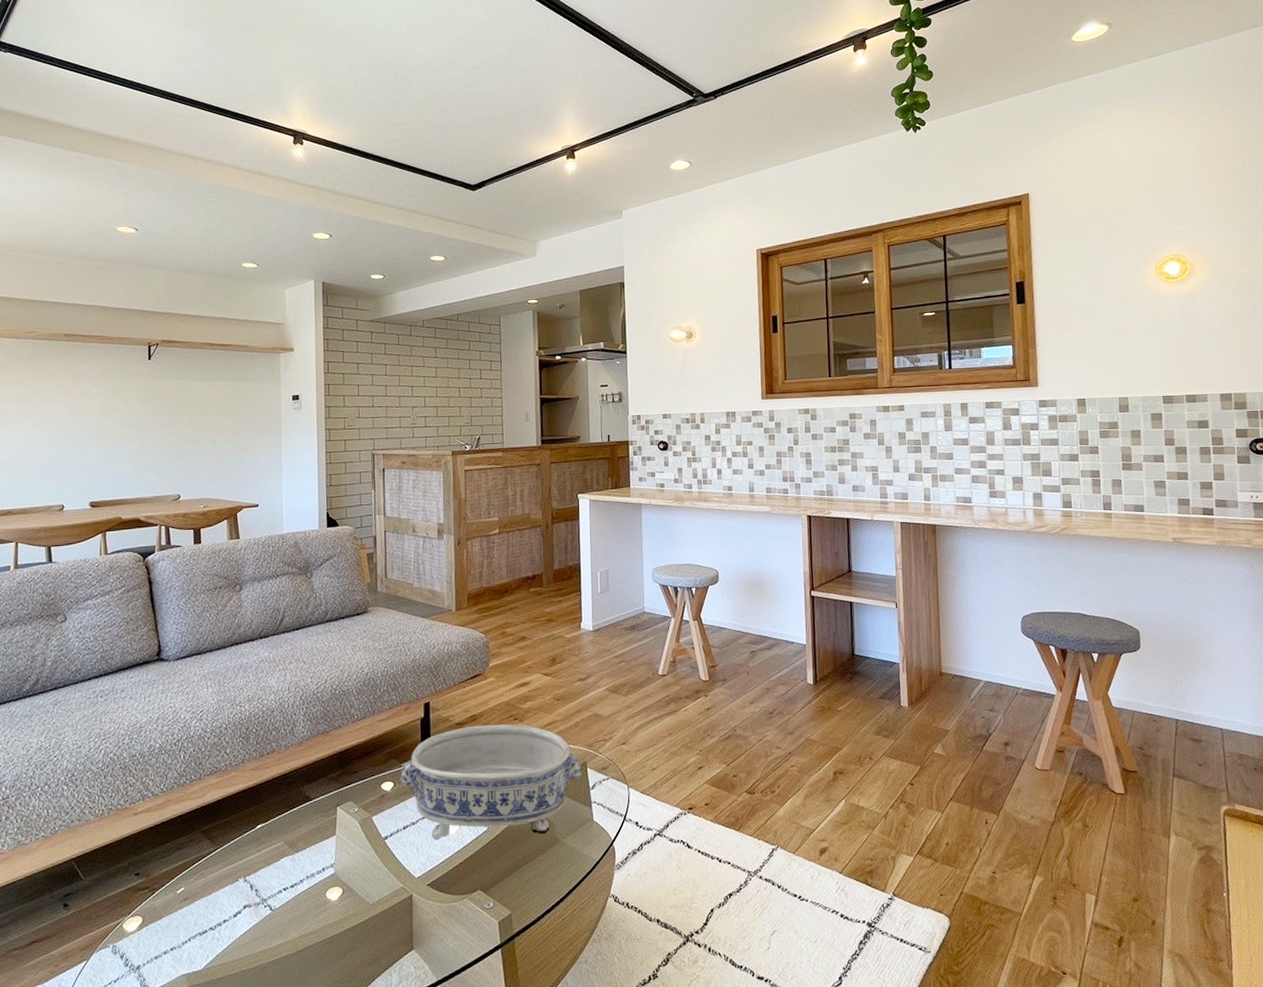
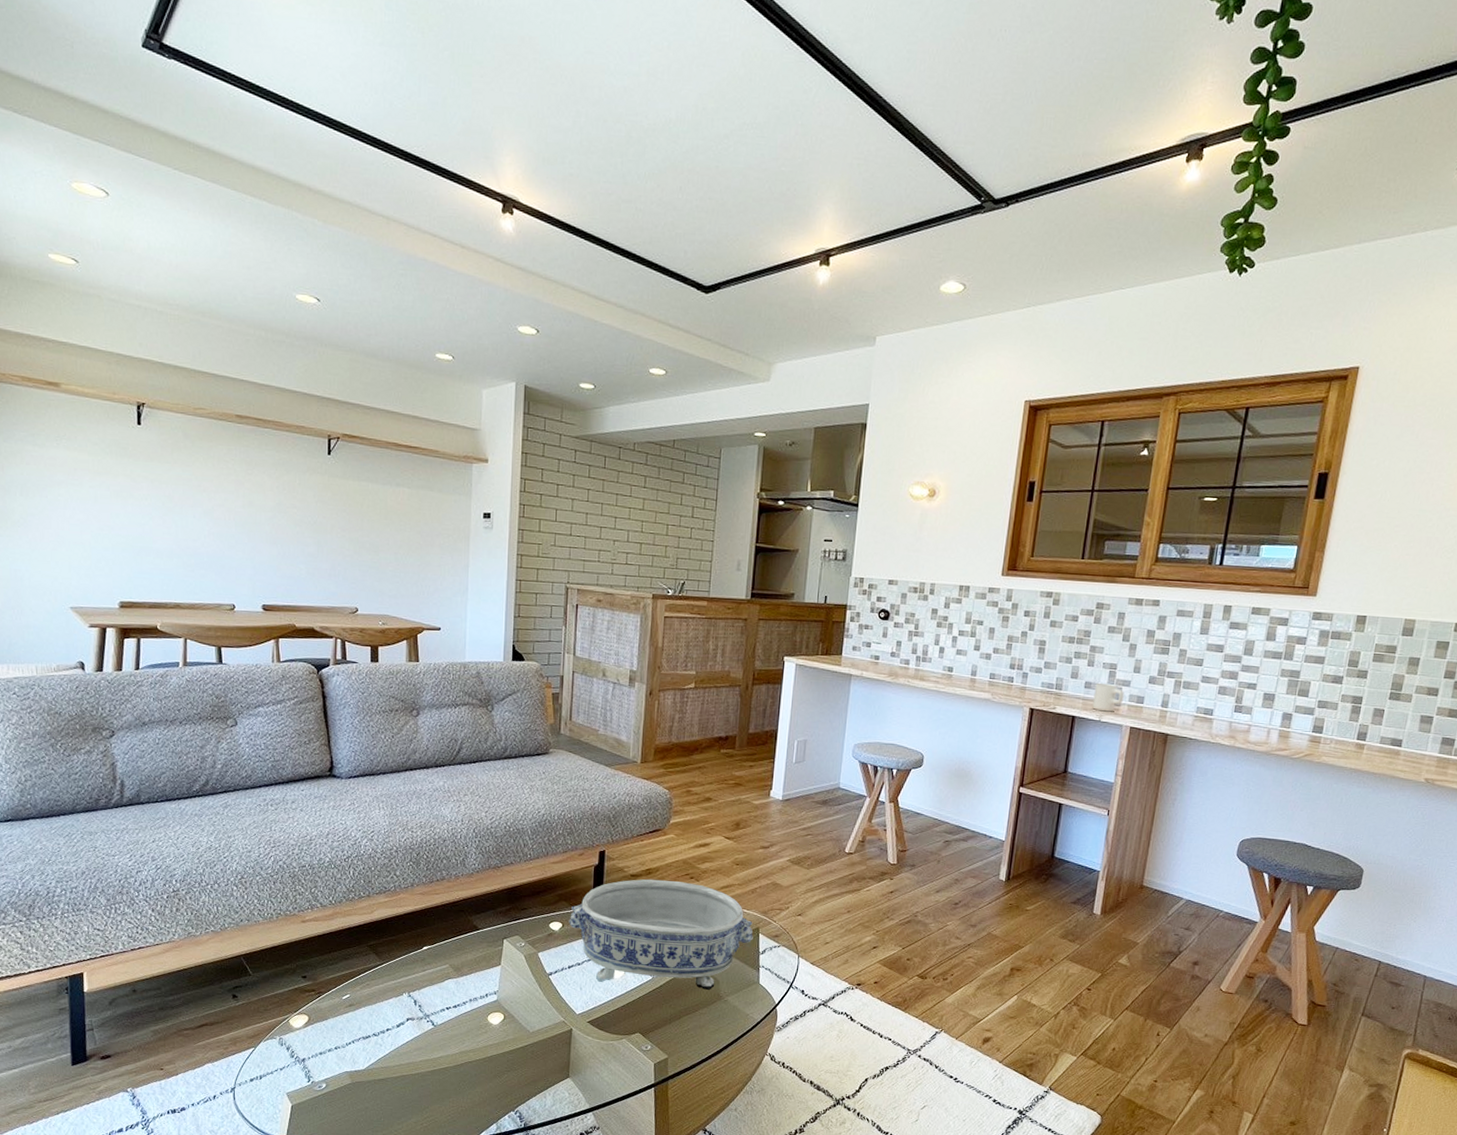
cup: none [862,484,890,511] -> present [1092,682,1125,712]

